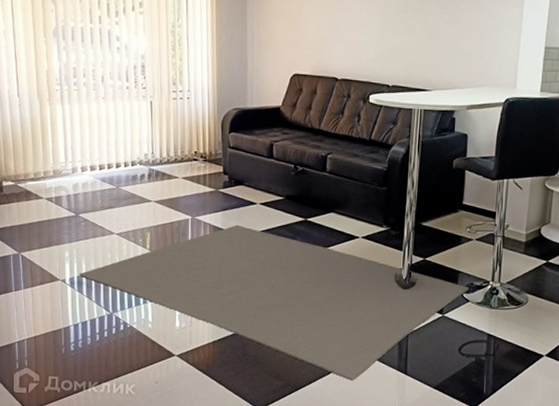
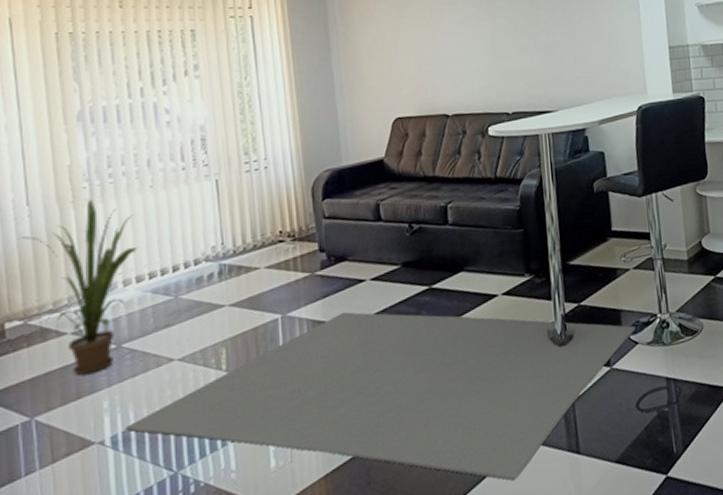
house plant: none [14,100,92,230] -> present [22,199,137,375]

